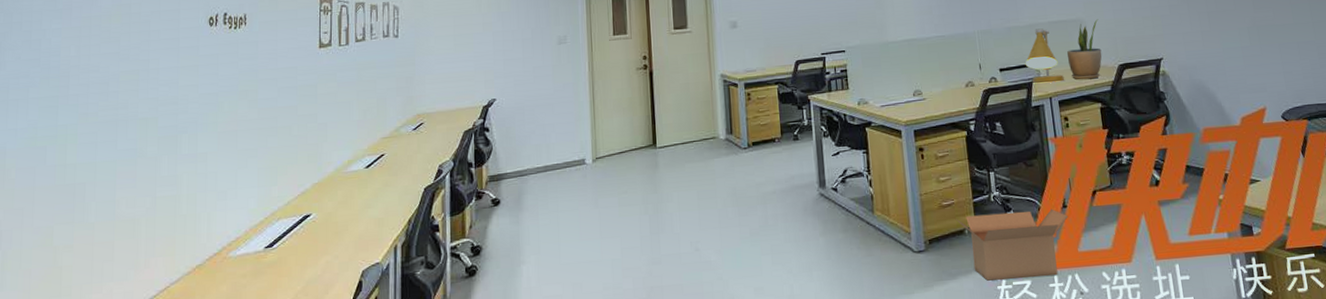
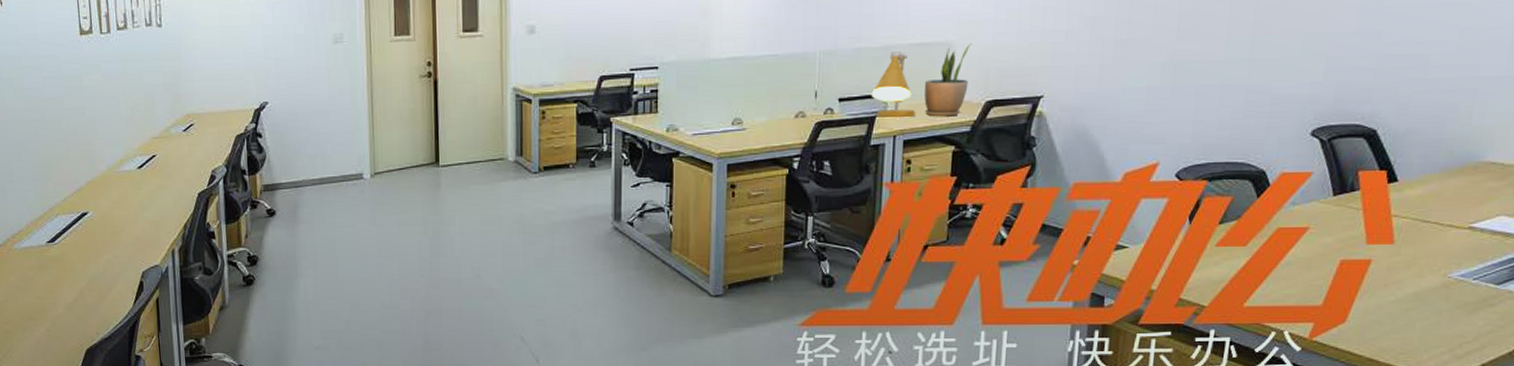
cardboard box: present [955,208,1069,281] -> none [761,261,891,332]

